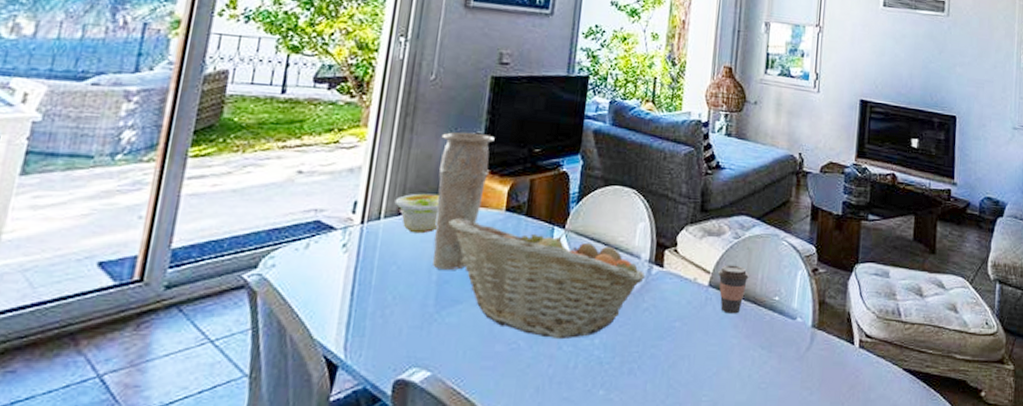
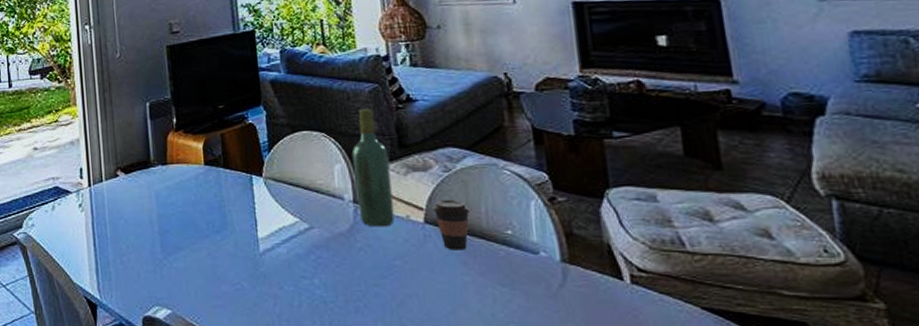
bowl: present [394,193,440,234] -> none [110,156,149,191]
vase: present [433,132,495,270] -> none [136,98,182,221]
fruit basket: present [448,218,646,340] -> none [158,175,353,280]
wine bottle: none [651,170,690,289] -> present [351,108,395,227]

